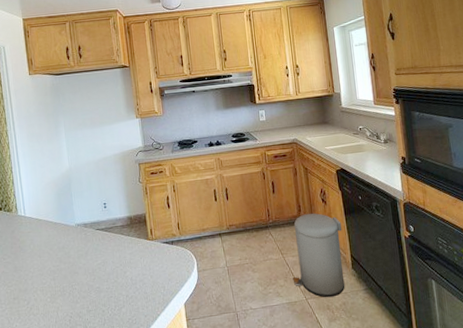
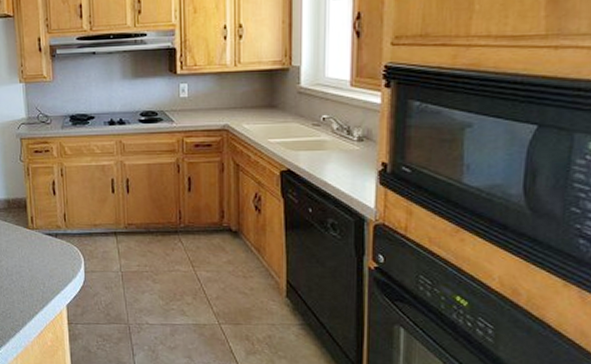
pedal bin: present [293,213,345,298] -> none [204,221,279,327]

